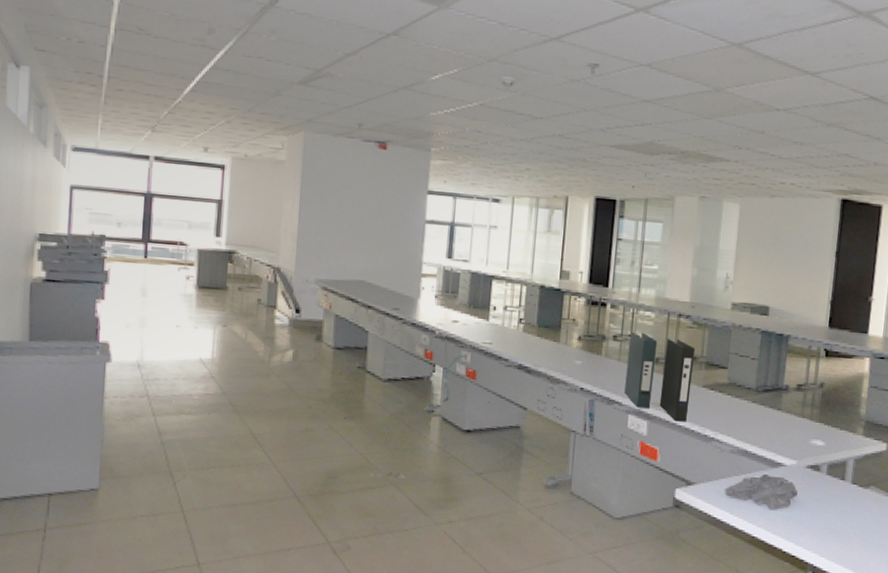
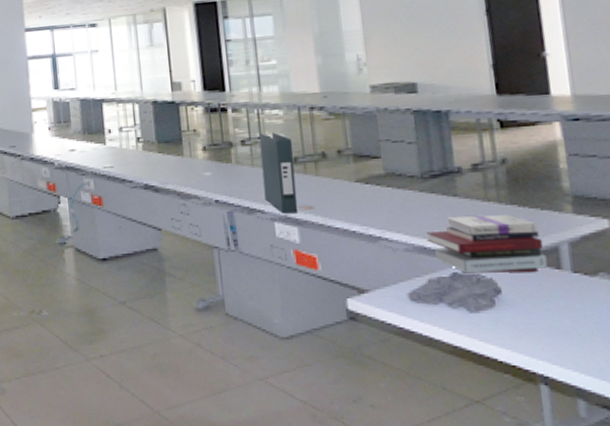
binder: present [659,338,696,422] -> none [302,133,344,224]
books: none [749,427,836,480] -> present [426,215,548,273]

